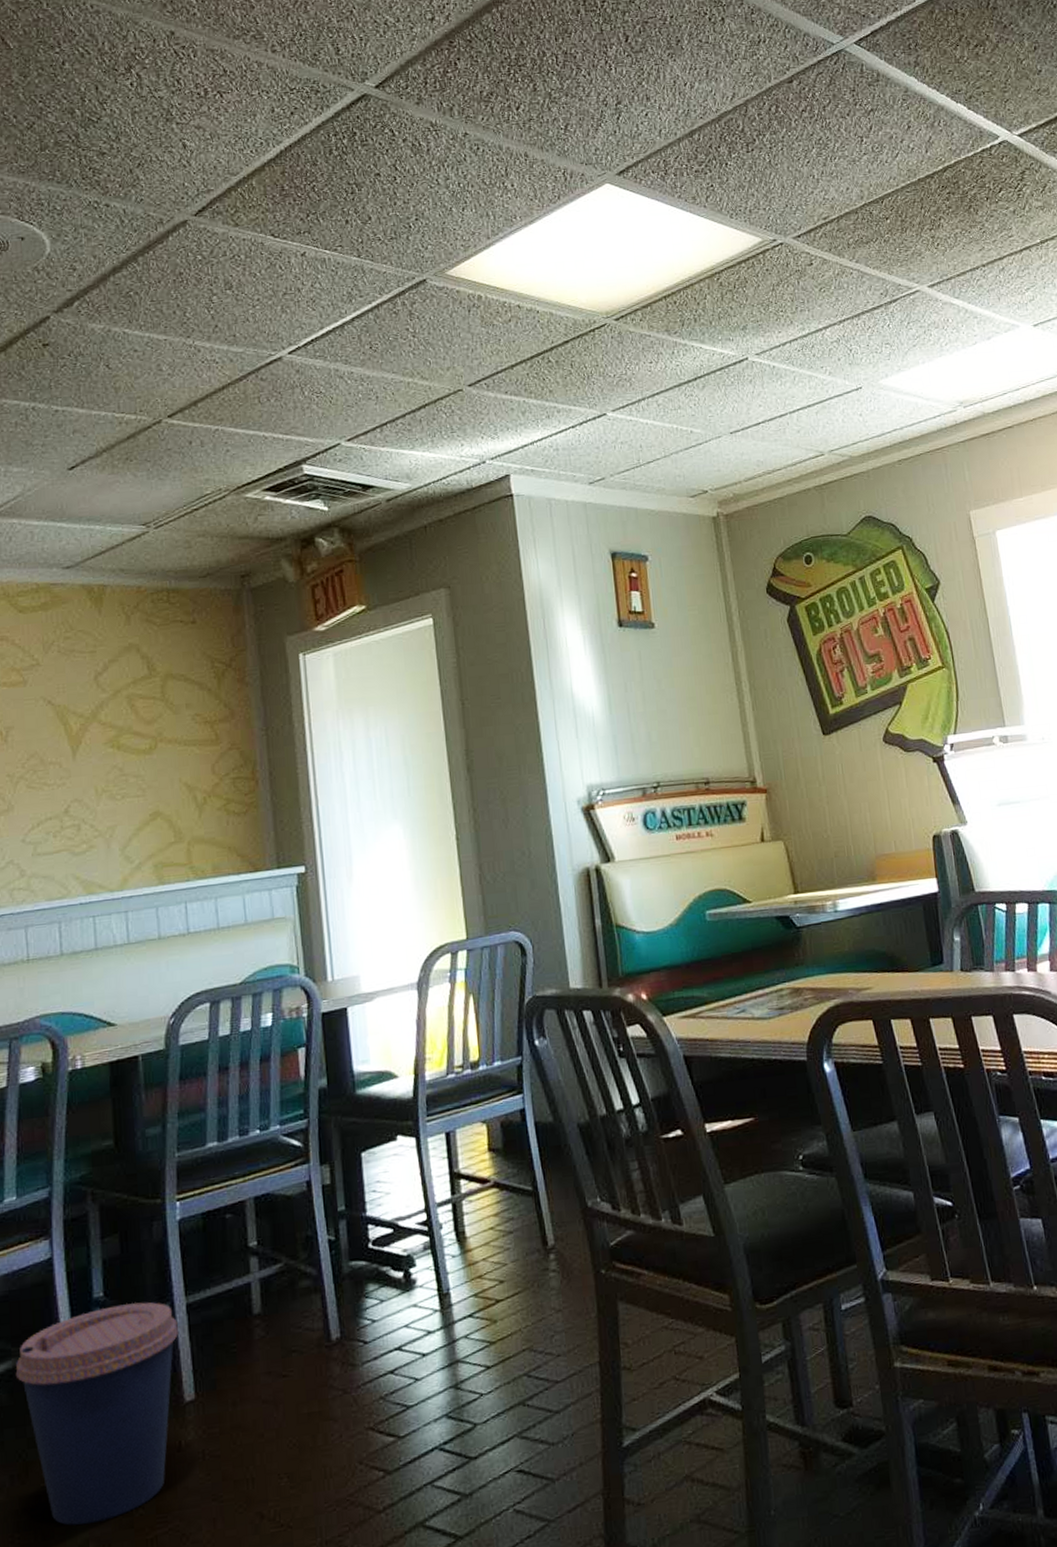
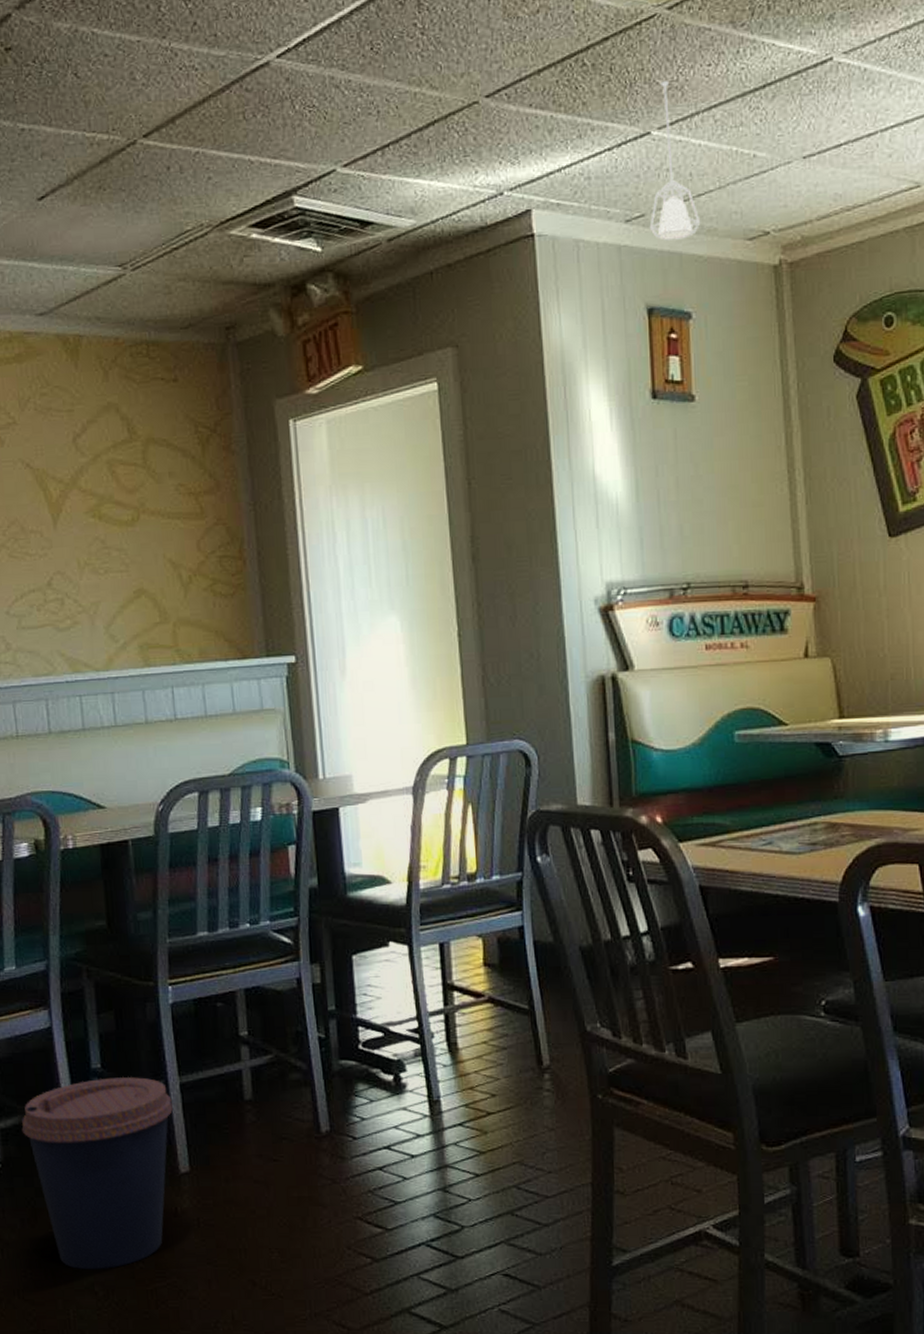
pendant lamp: none [609,374,651,499] -> present [649,81,701,241]

